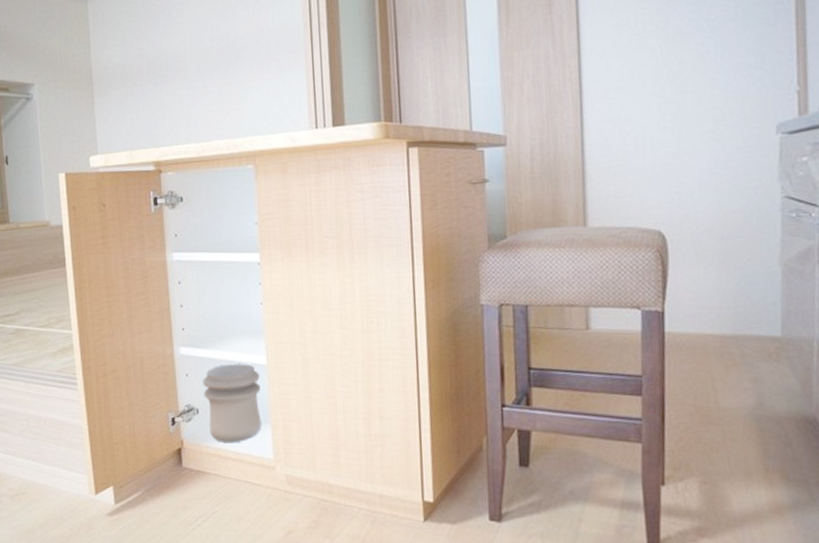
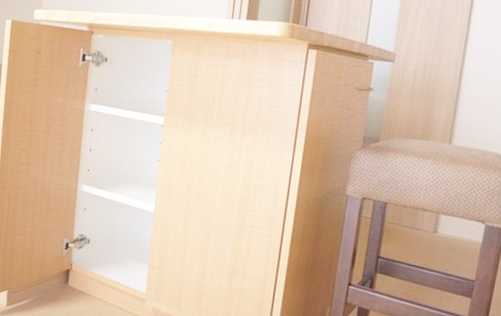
jar: present [203,364,262,442] -> none [96,206,147,274]

